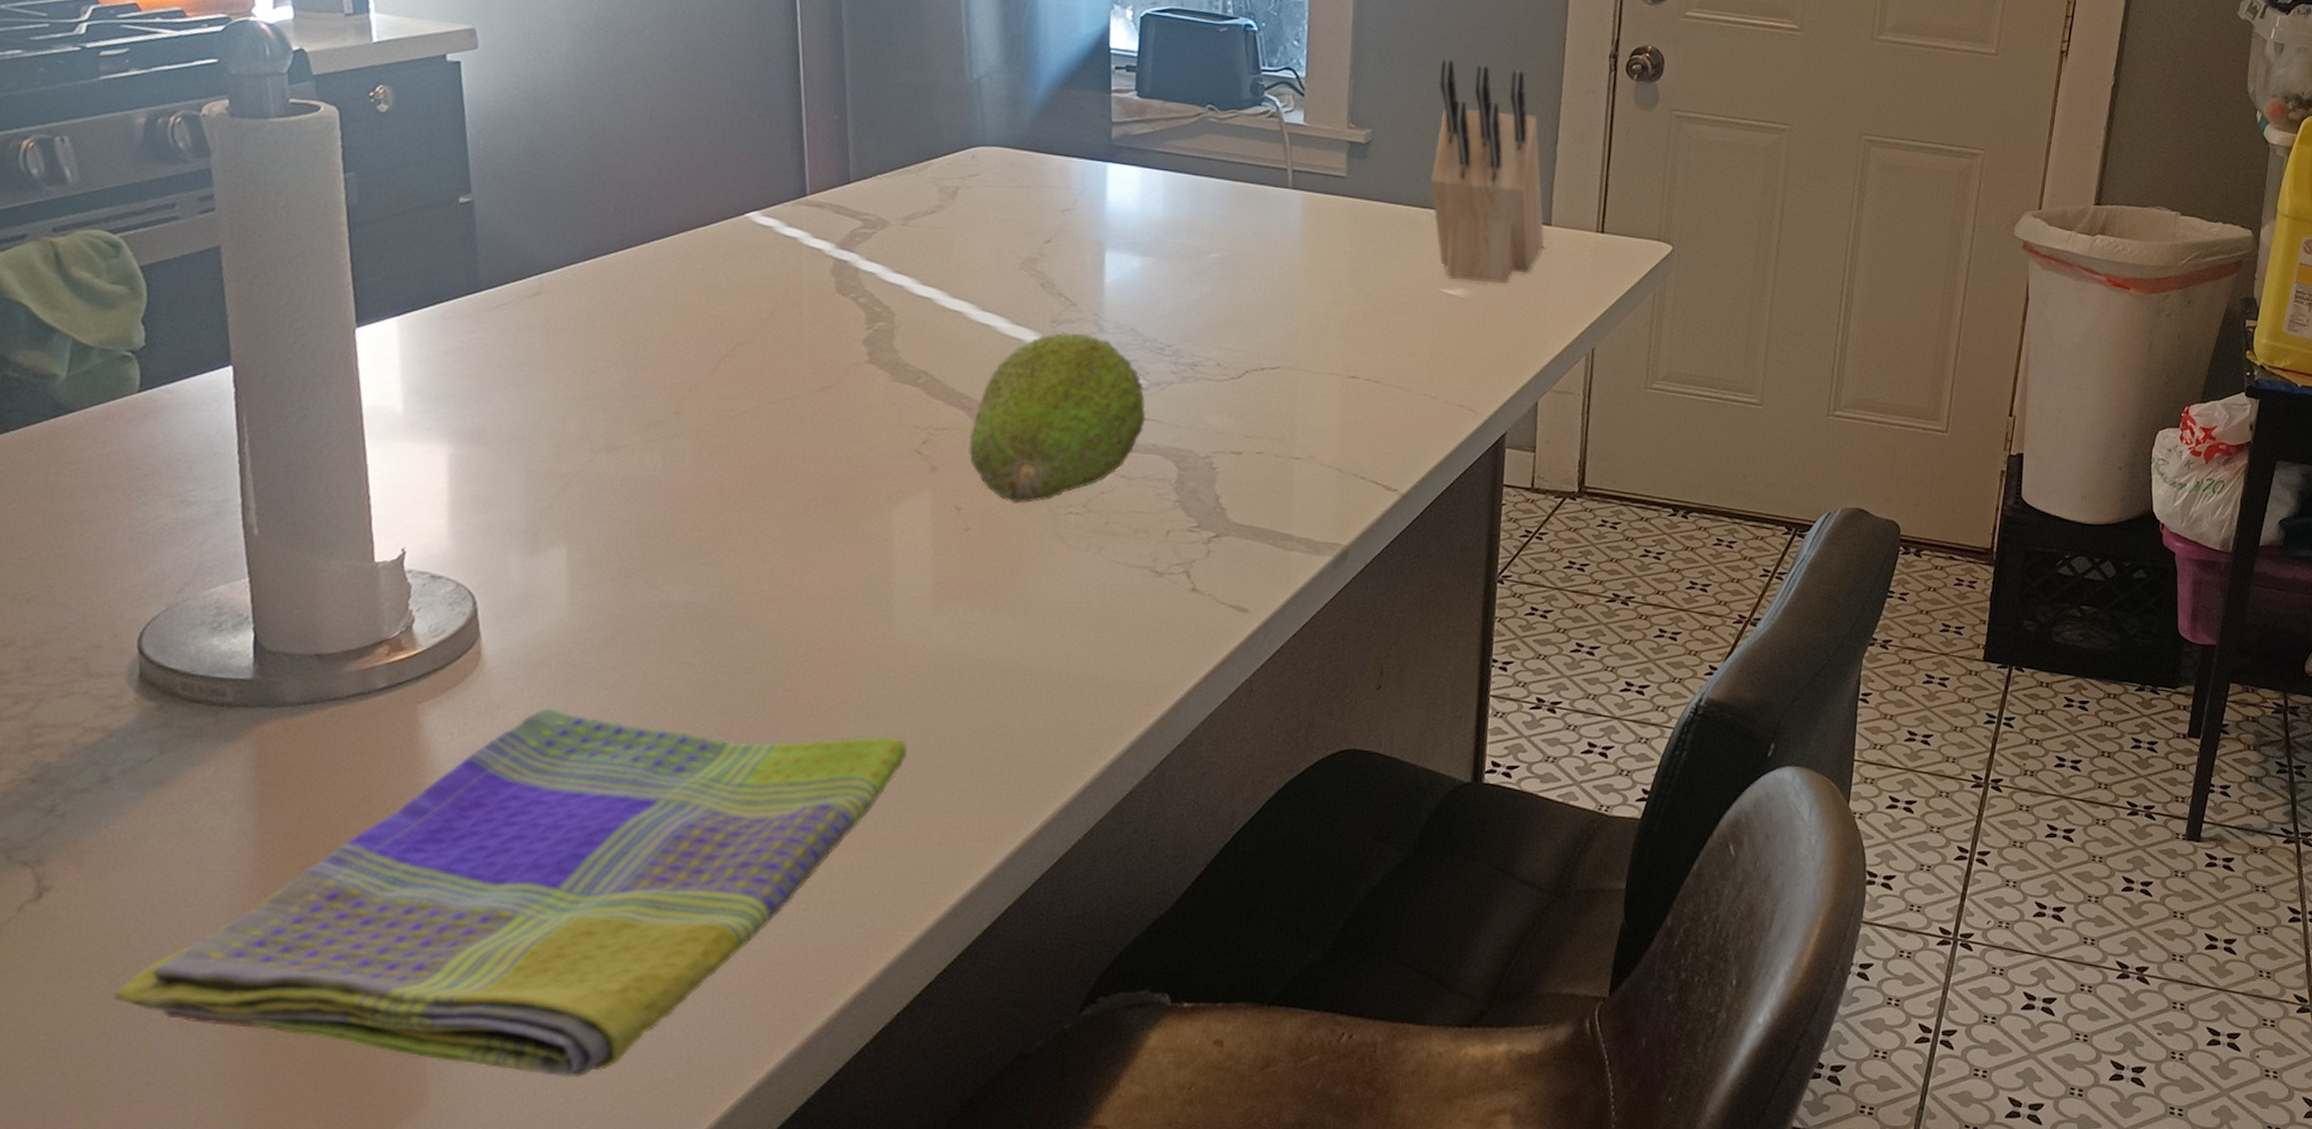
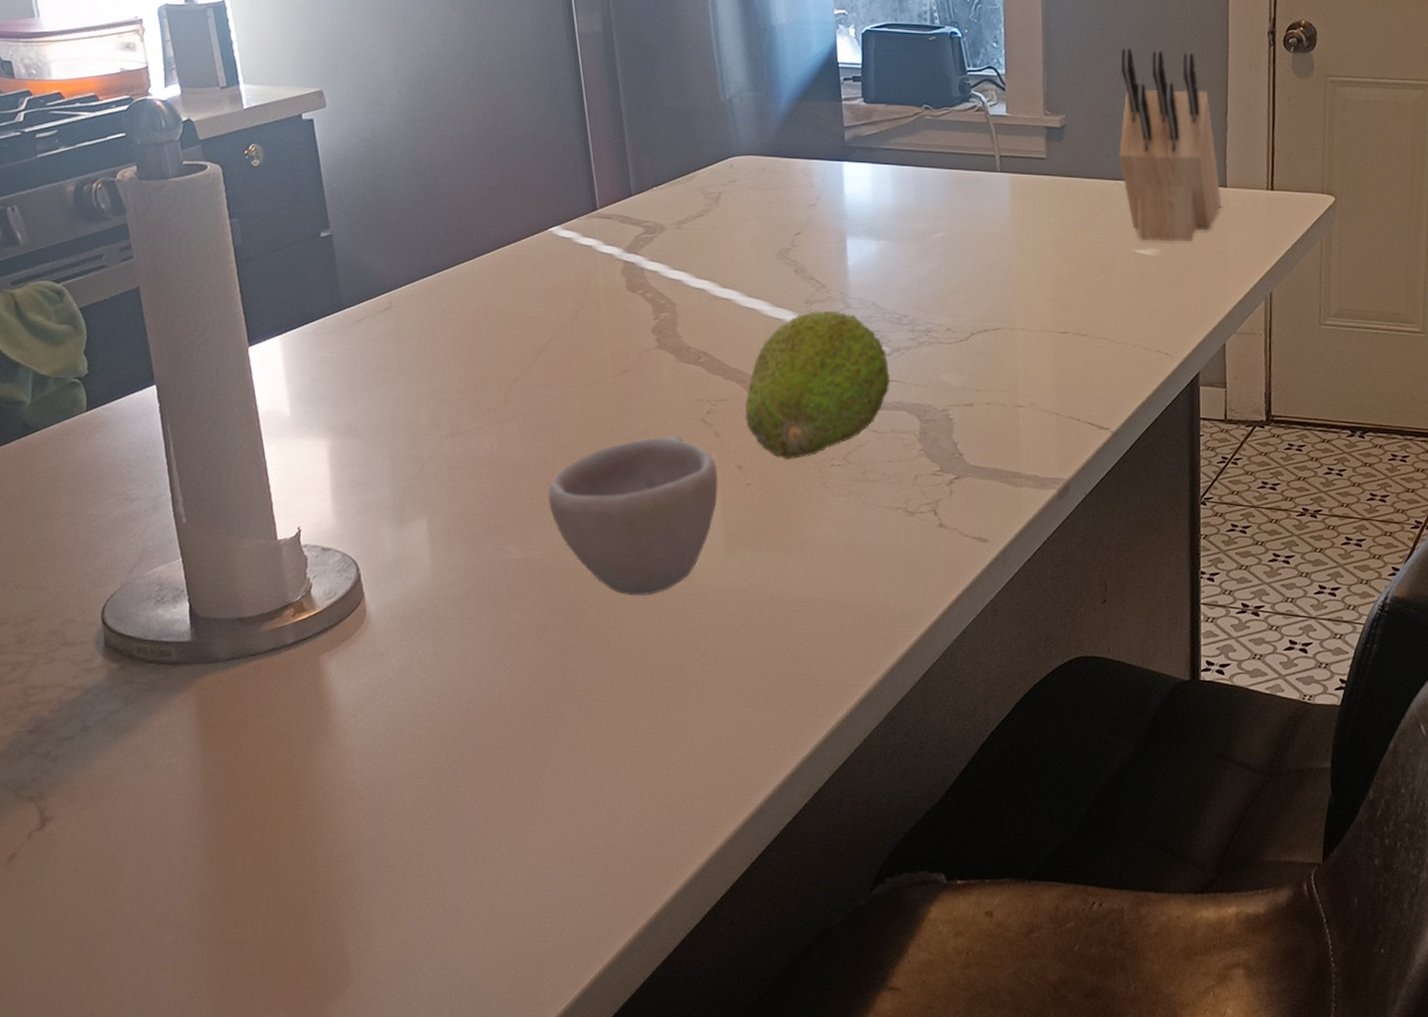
dish towel: present [113,707,908,1078] -> none [104,653,714,960]
cup: none [720,465,931,654] -> present [548,435,718,597]

